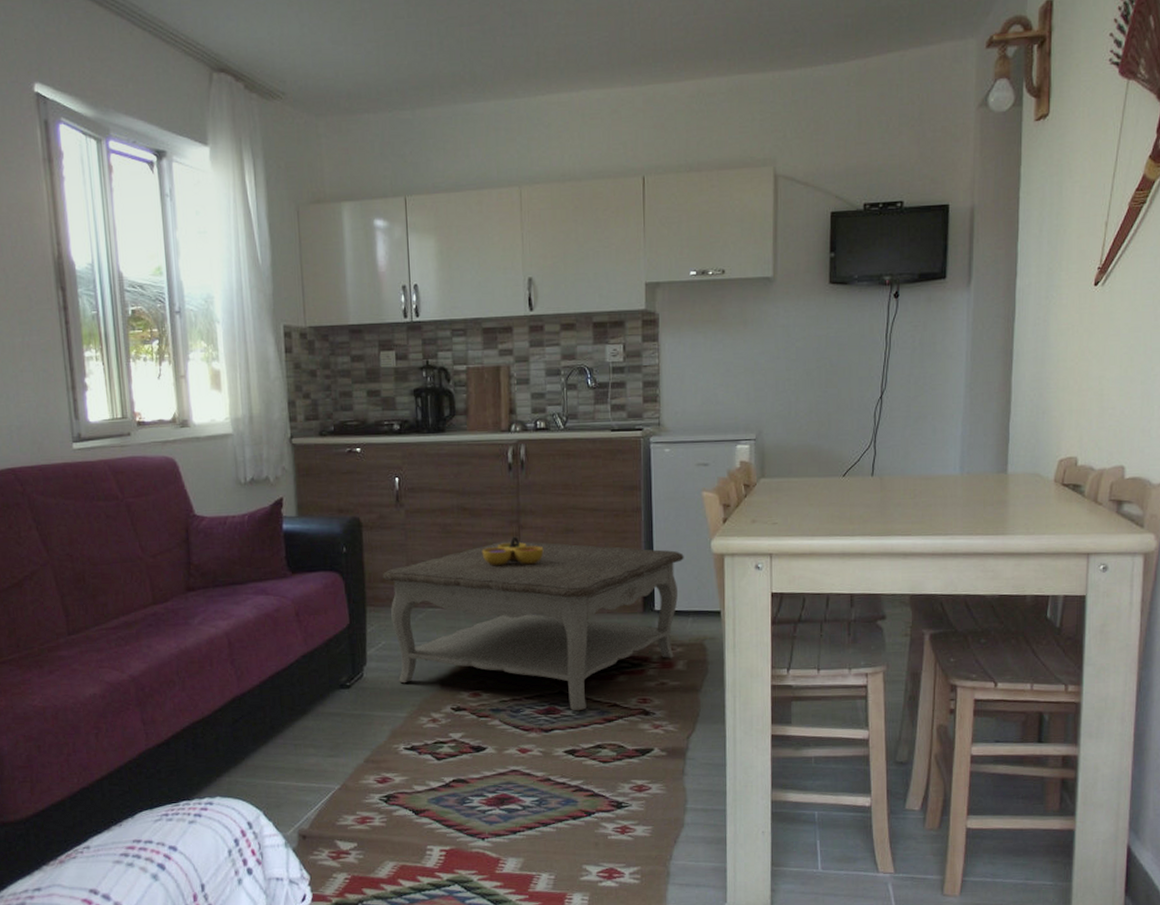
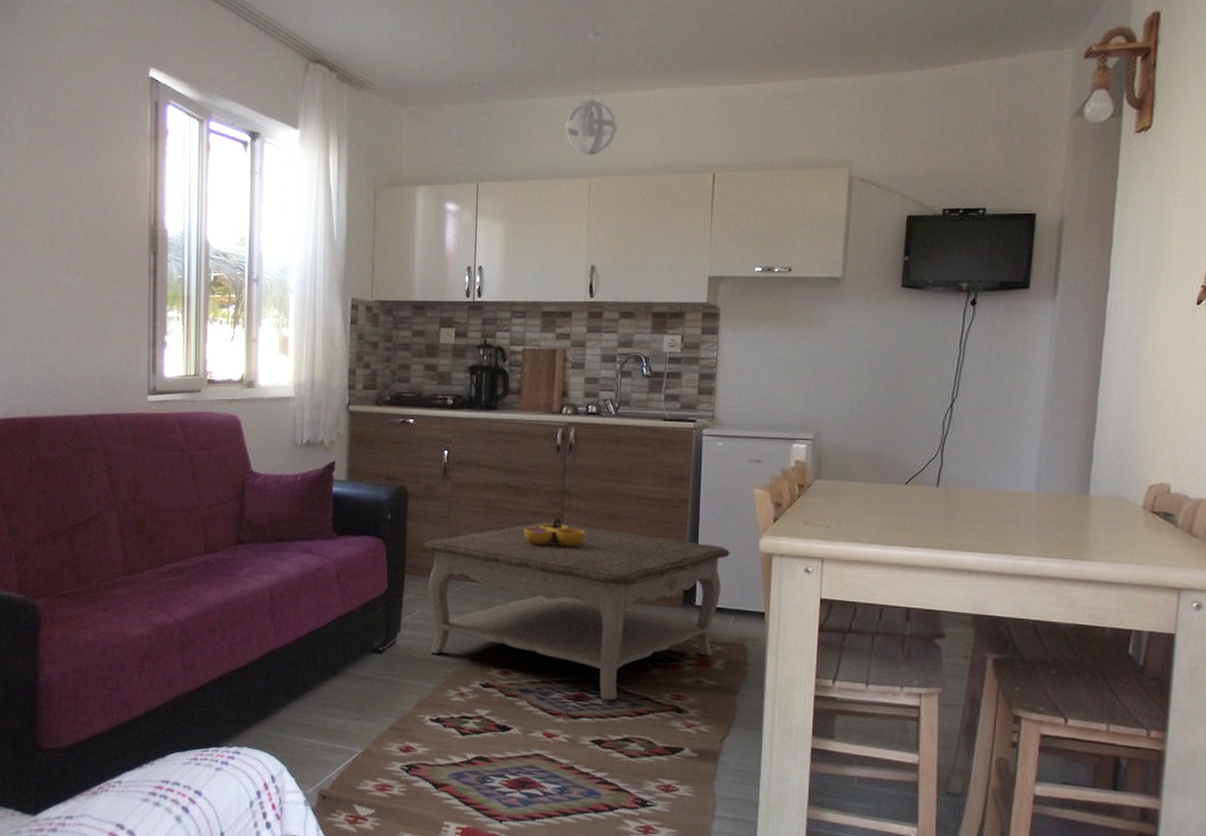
pendant light: none [490,31,544,163] -> present [564,32,618,155]

